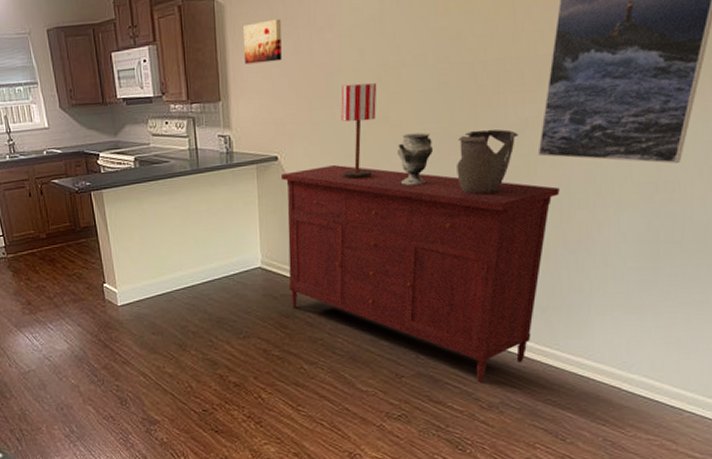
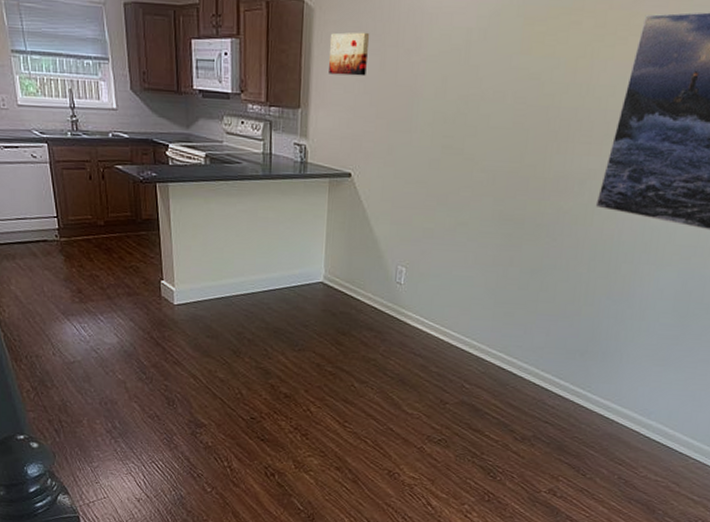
sideboard: present [282,164,560,383] -> none [348,189,611,416]
table lamp: present [341,83,377,180] -> none [413,110,456,208]
decorative vase: present [396,132,434,186] -> none [466,168,502,221]
decorative bowl: present [457,129,519,195] -> none [520,174,581,238]

